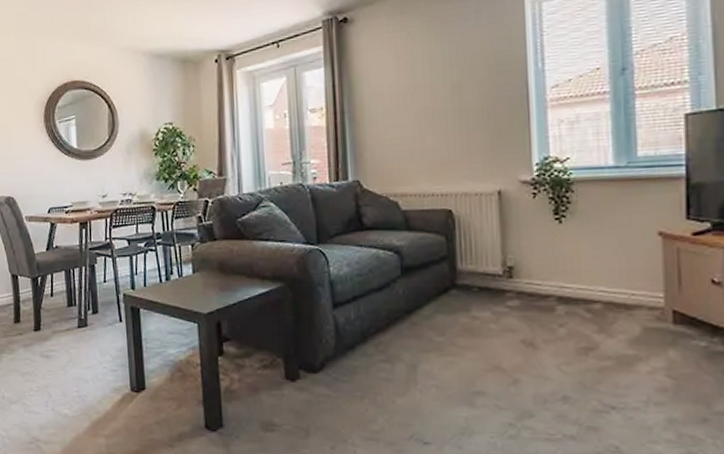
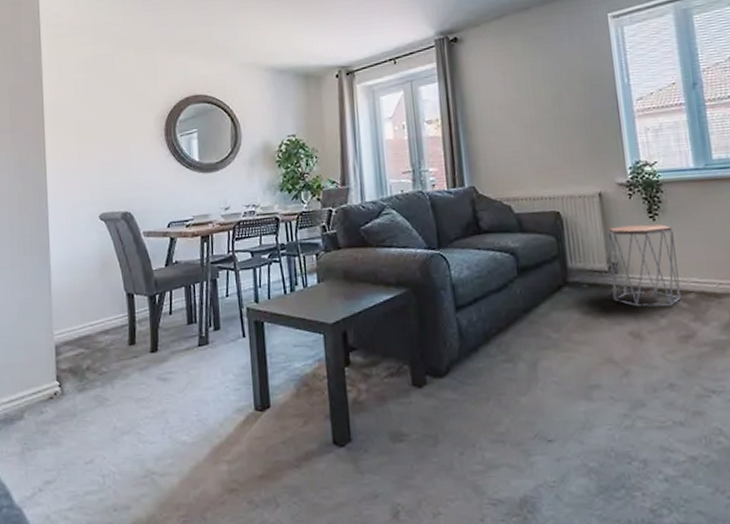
side table: none [505,226,585,315] -> present [607,224,681,307]

